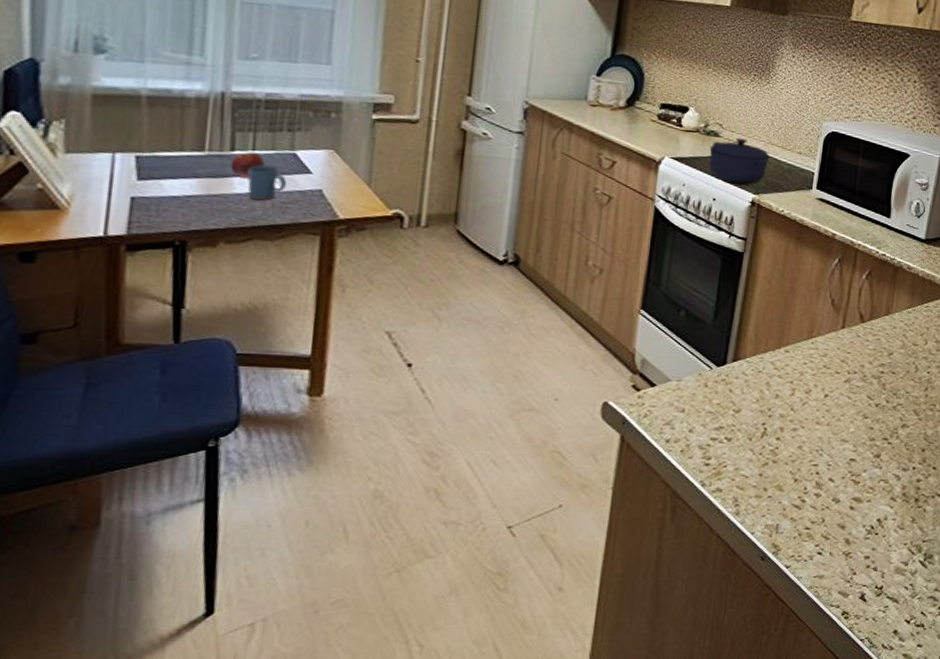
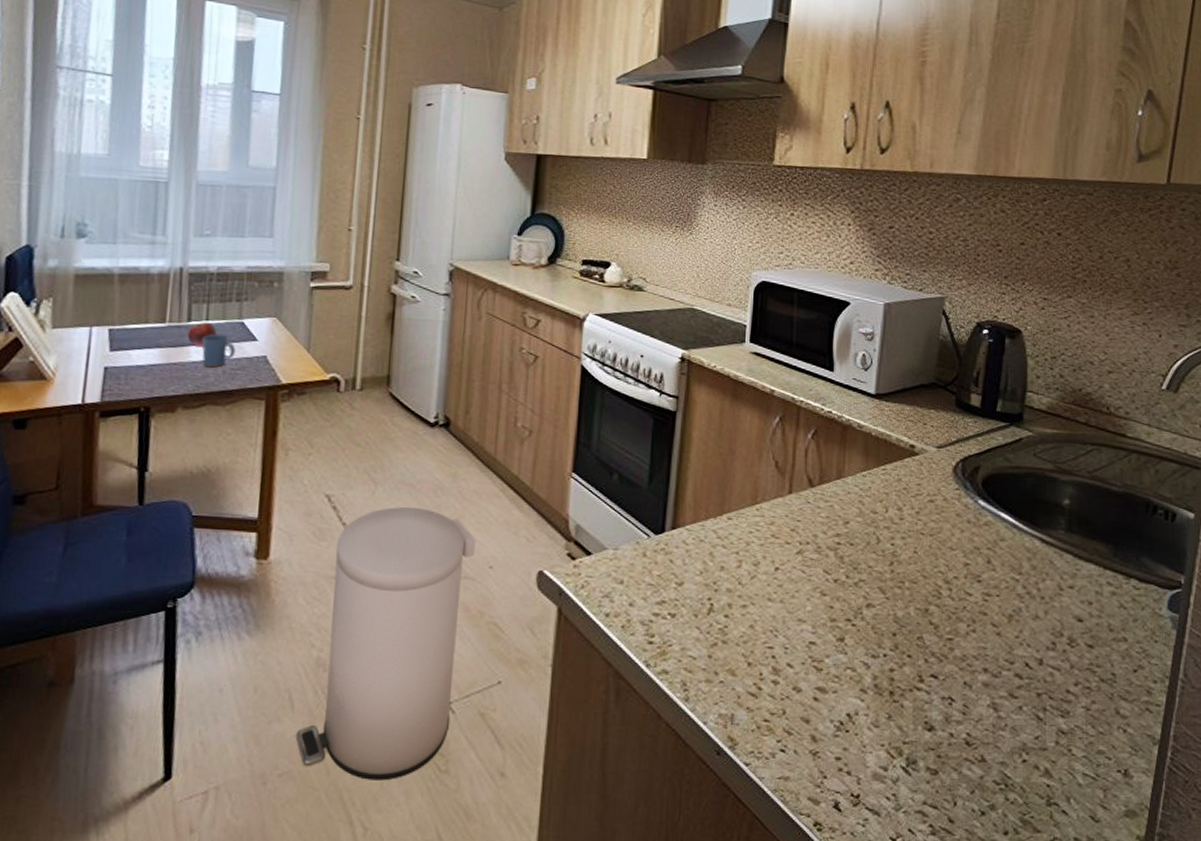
pedal bin: none [350,343,543,602] -> present [295,507,476,781]
cooking pot: present [709,138,770,185] -> none [634,291,697,340]

